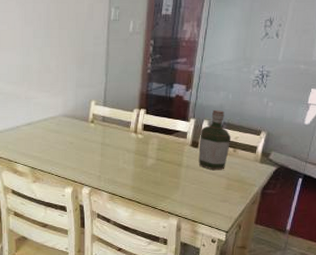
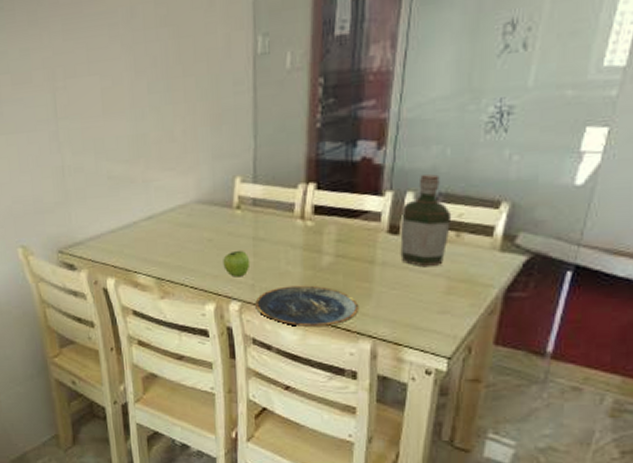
fruit: none [80,151,99,170] -> present [223,250,251,277]
plate: none [101,178,171,207] -> present [255,285,360,327]

